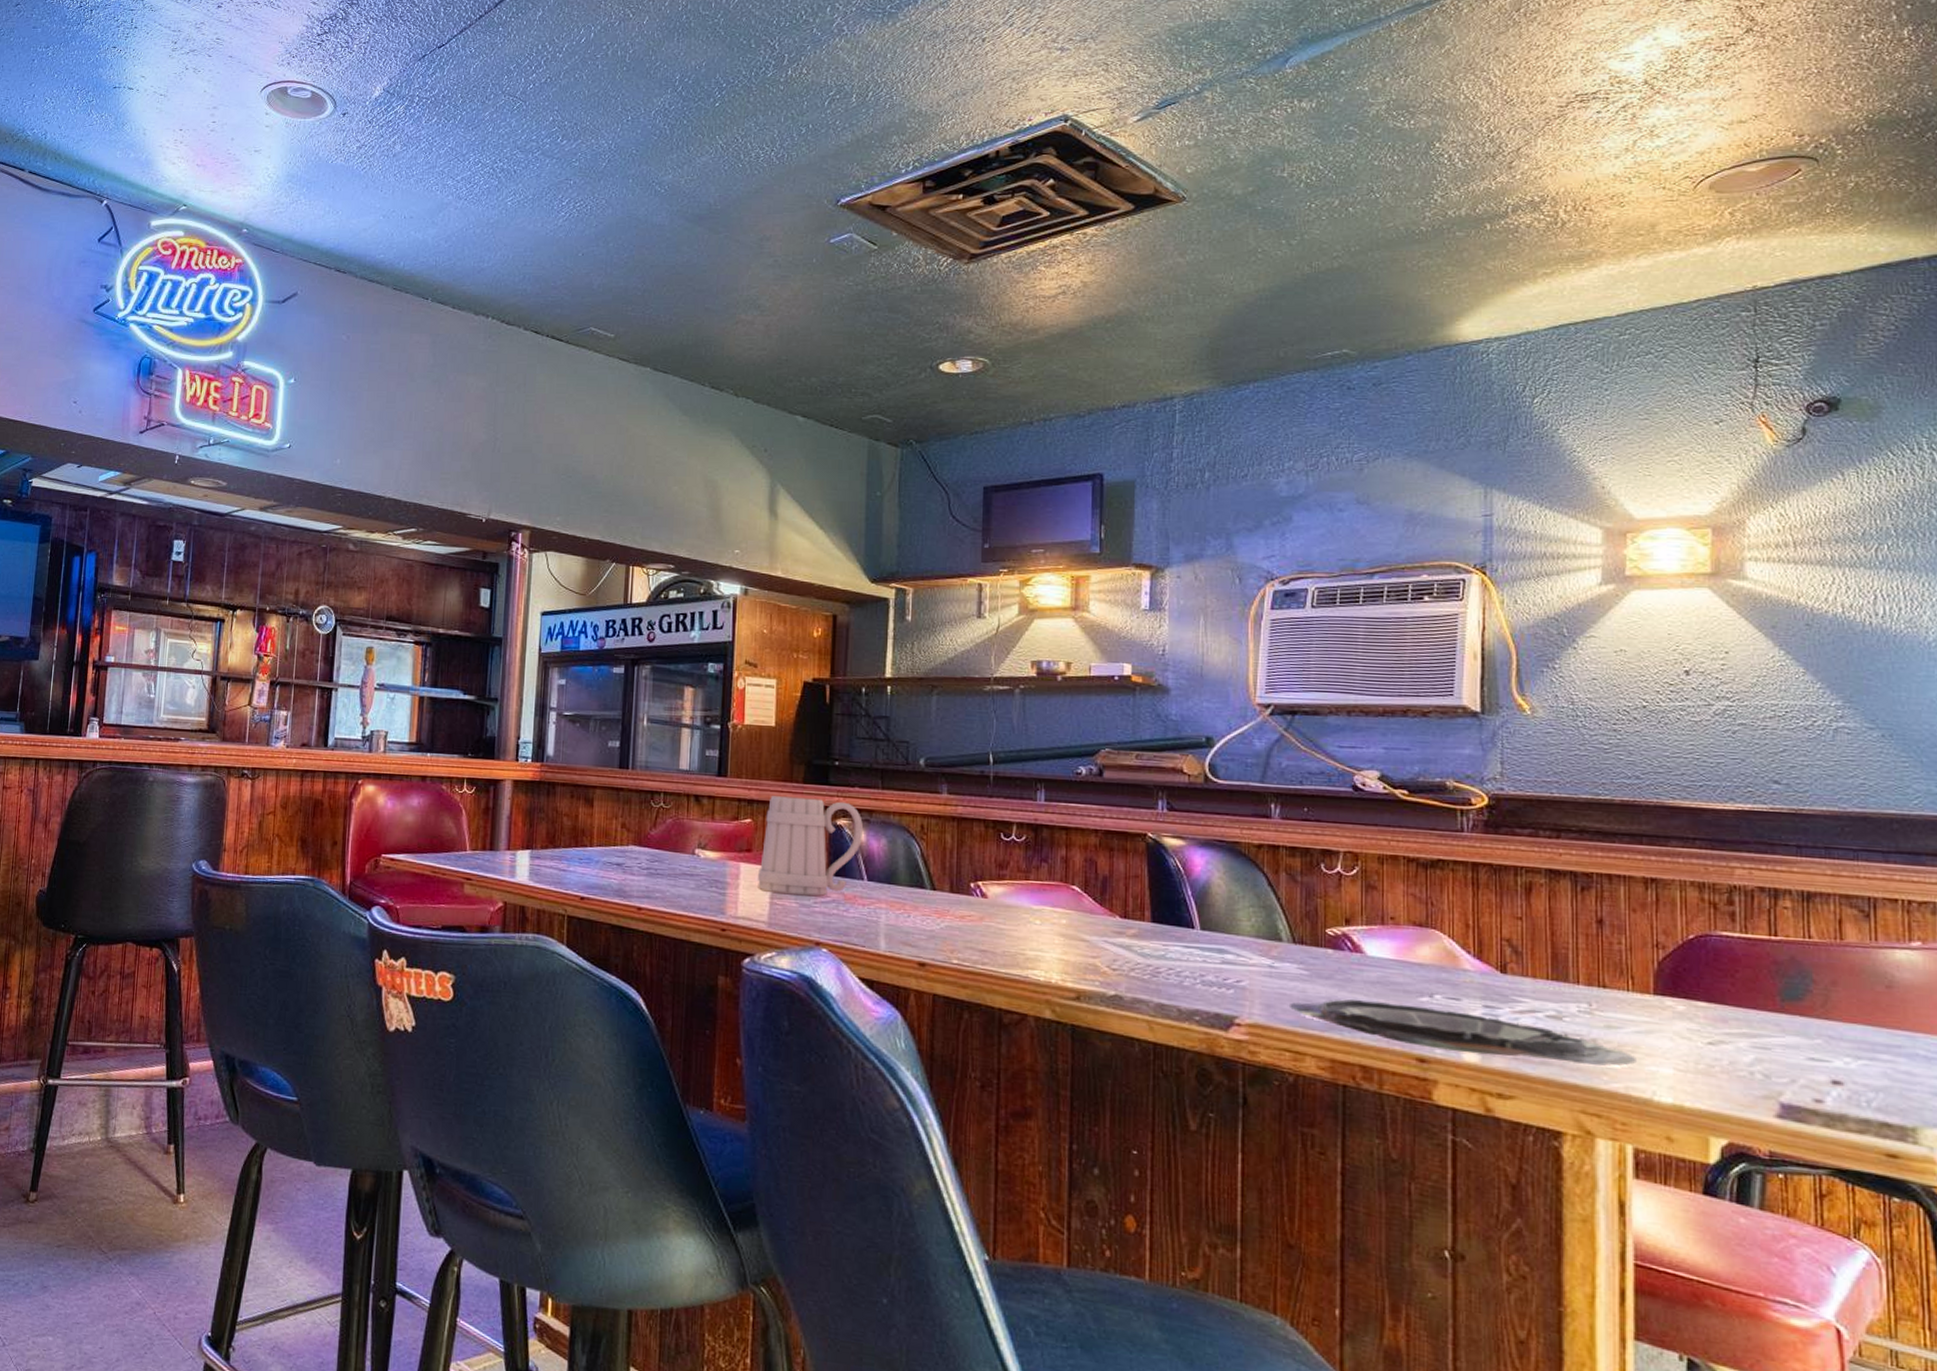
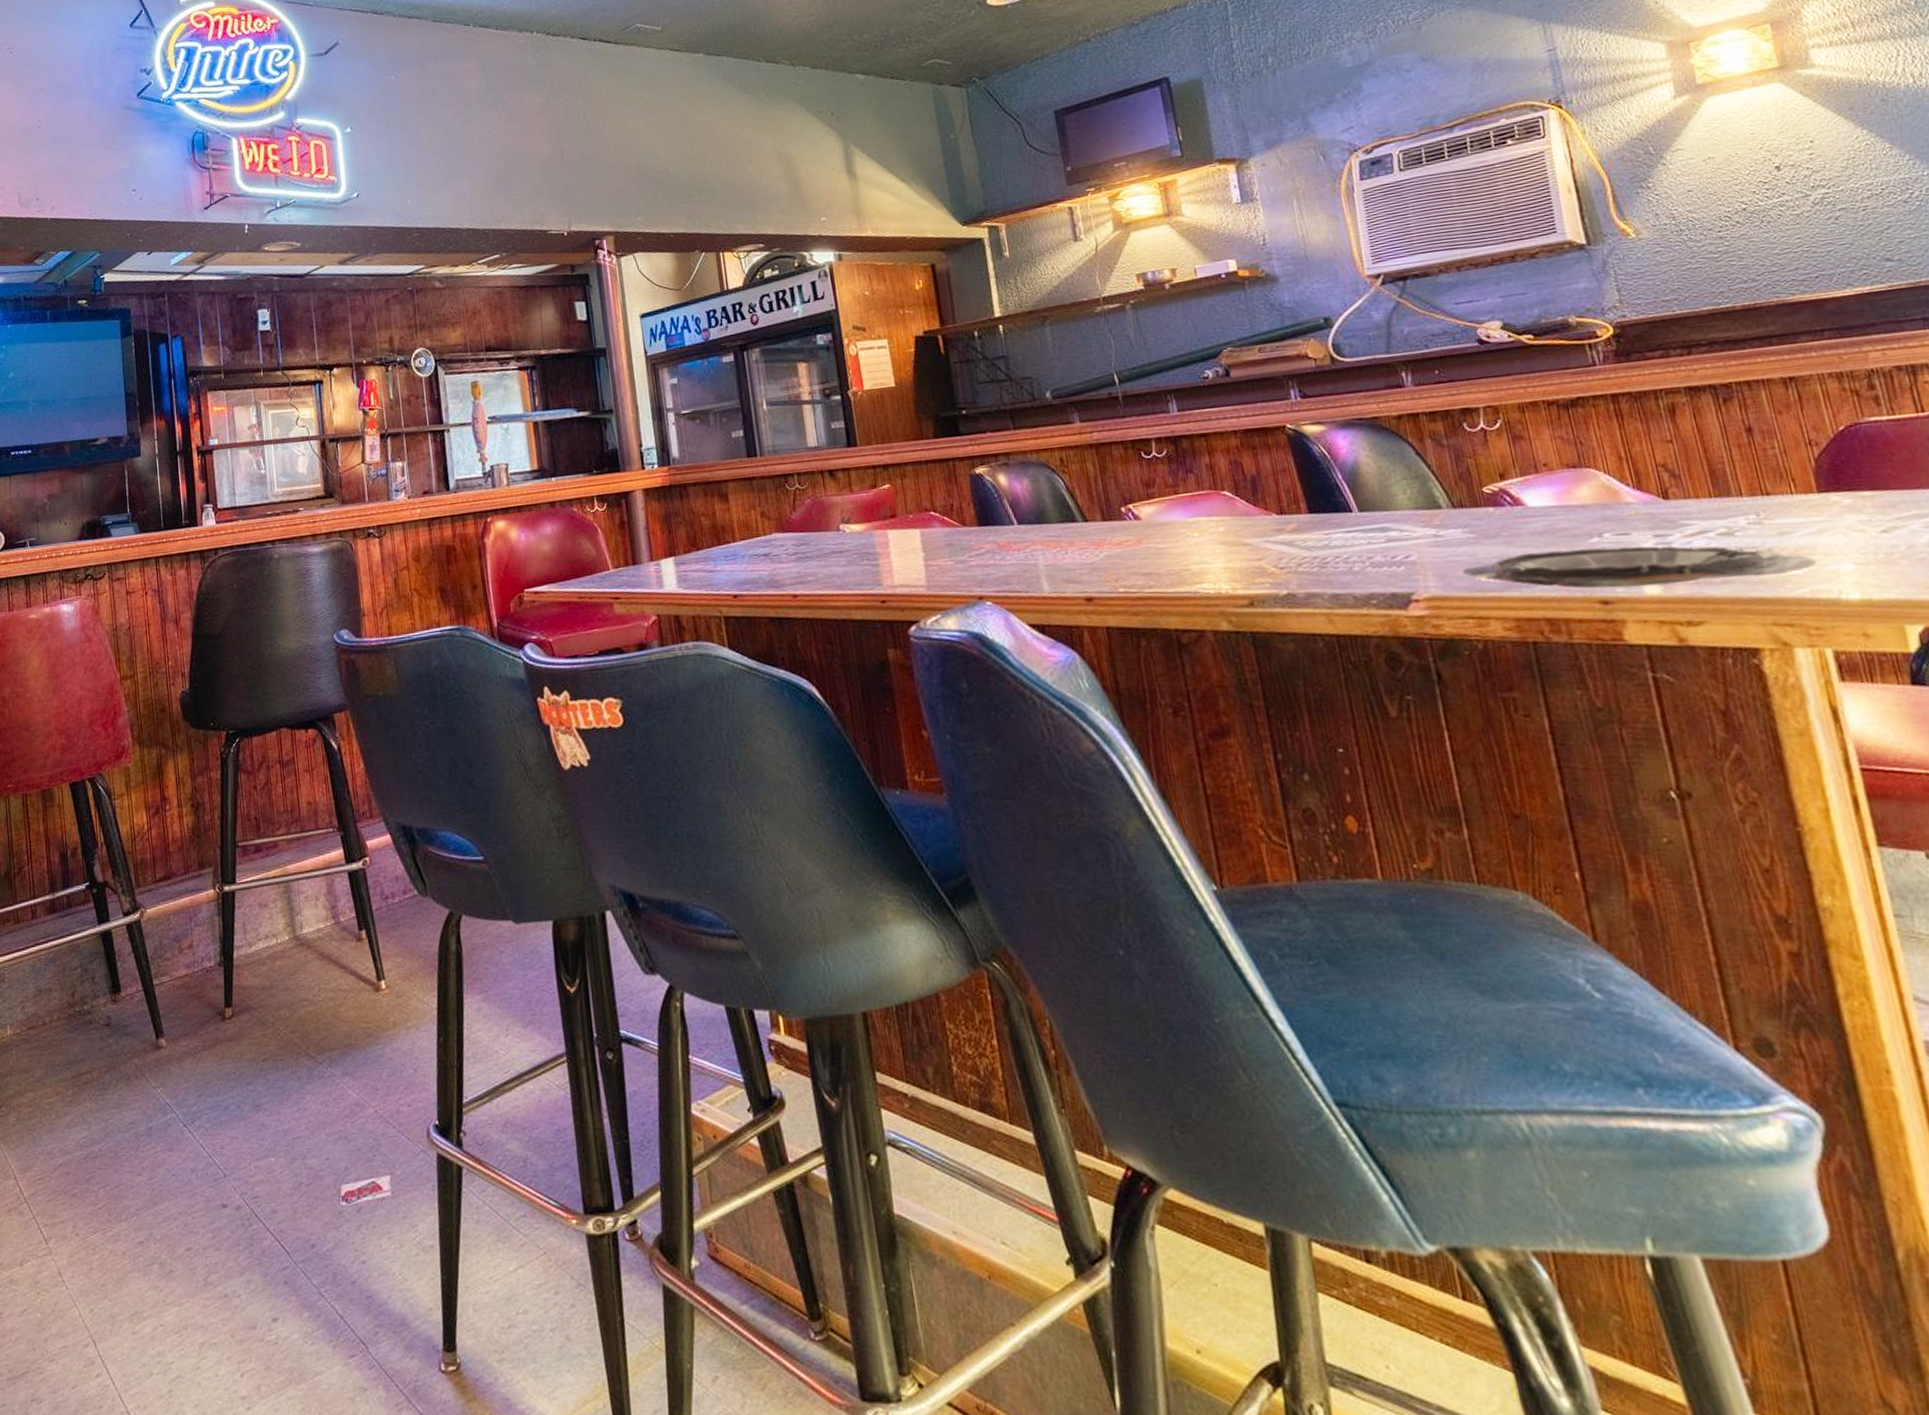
beer mug: present [758,796,863,898] -> none [903,449,1005,556]

